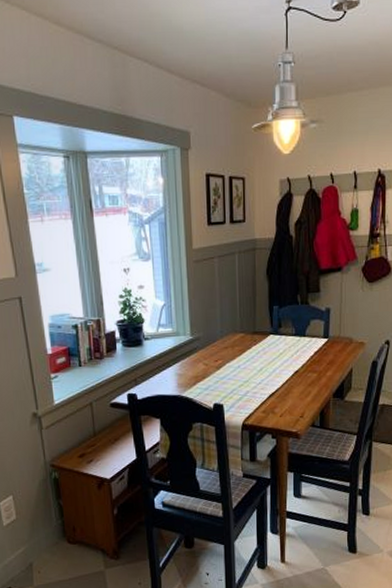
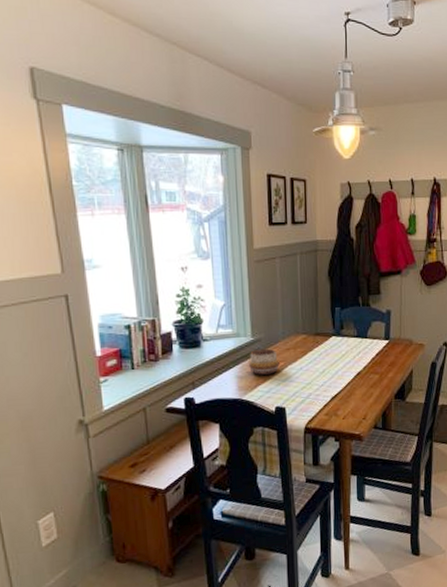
decorative bowl: none [188,347,218,373] -> present [249,348,280,375]

